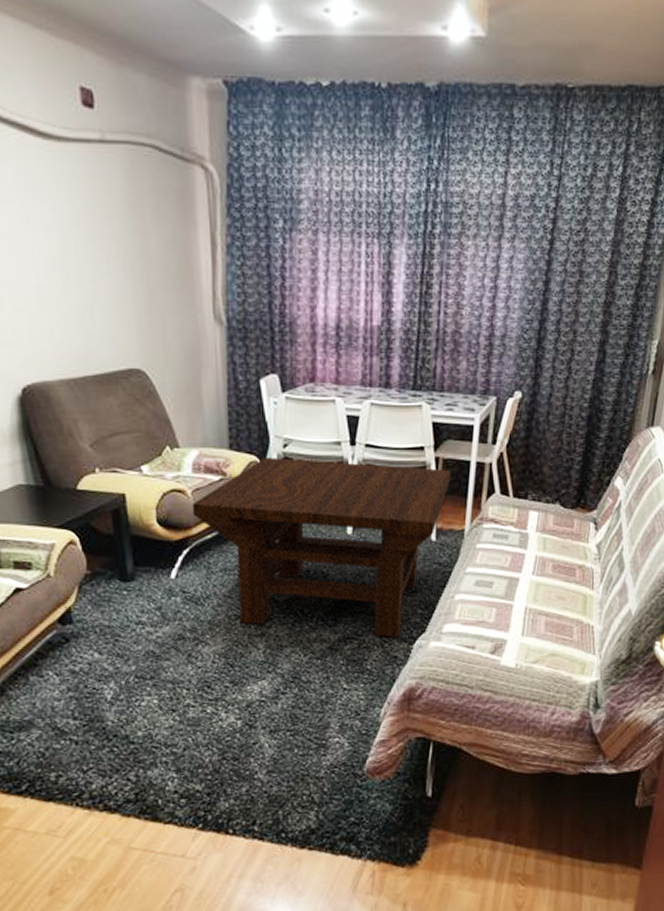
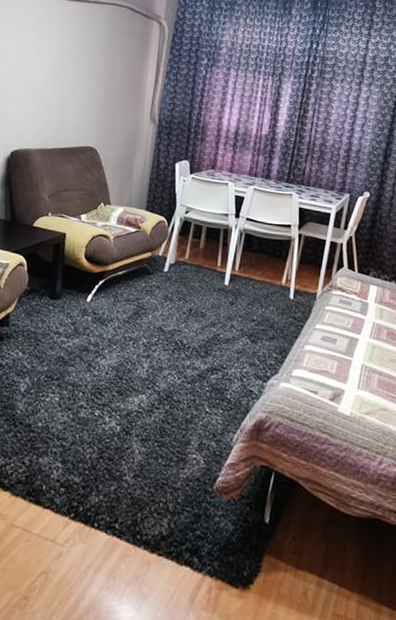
coffee table: present [192,456,452,638] -> none [111,218,311,374]

